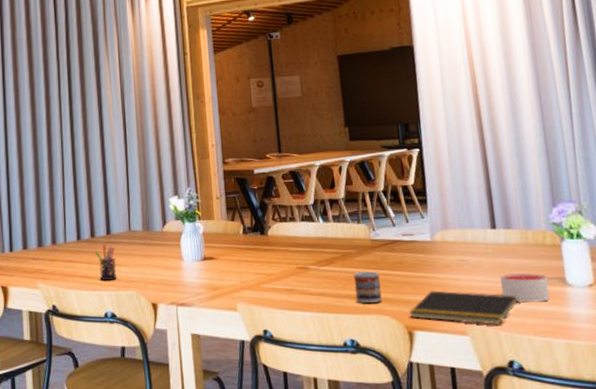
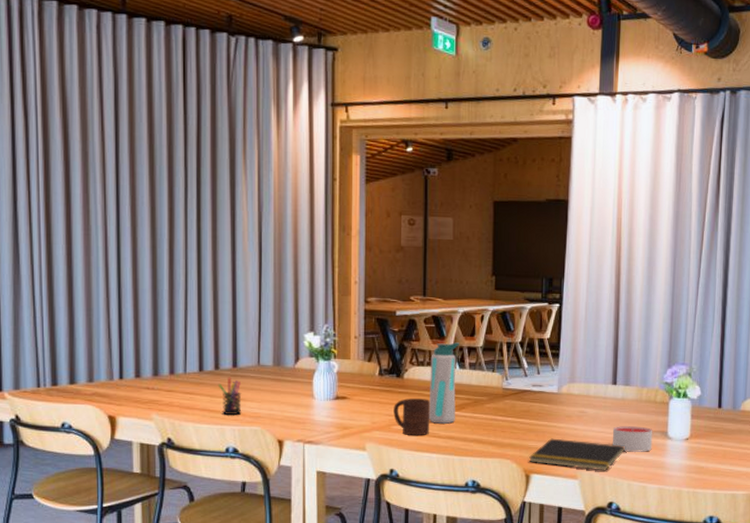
cup: none [261,255,299,294] -> present [393,398,430,436]
water bottle: none [292,196,325,280] -> present [428,342,459,424]
cup: present [353,271,382,304] -> none [481,418,507,448]

